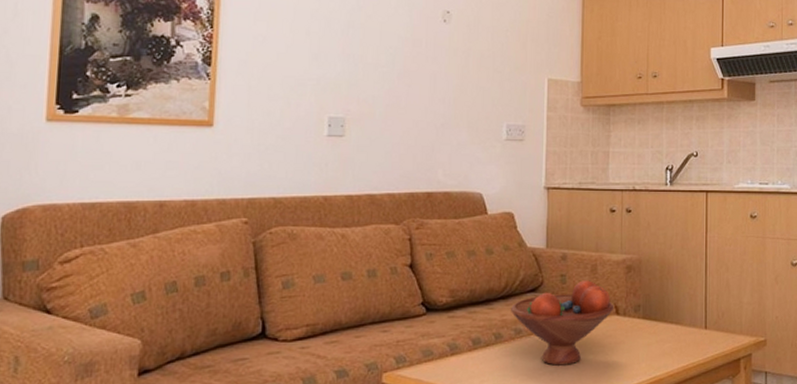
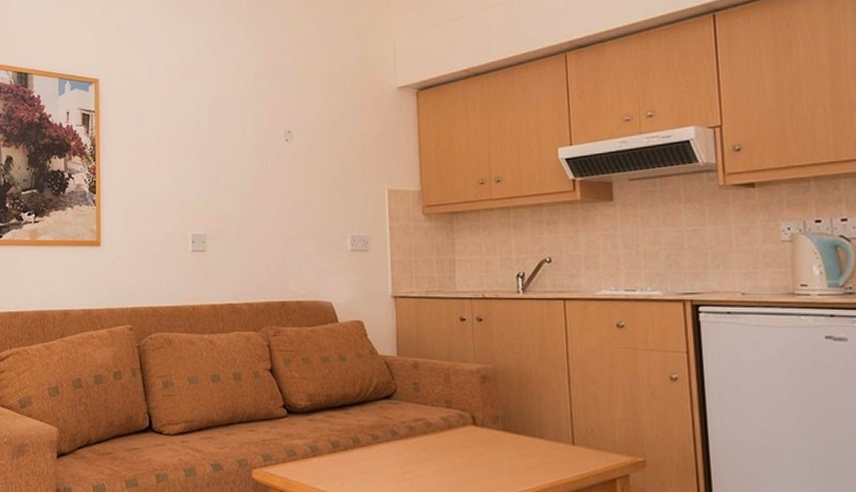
fruit bowl: present [511,280,614,366] -> none [367,389,471,474]

